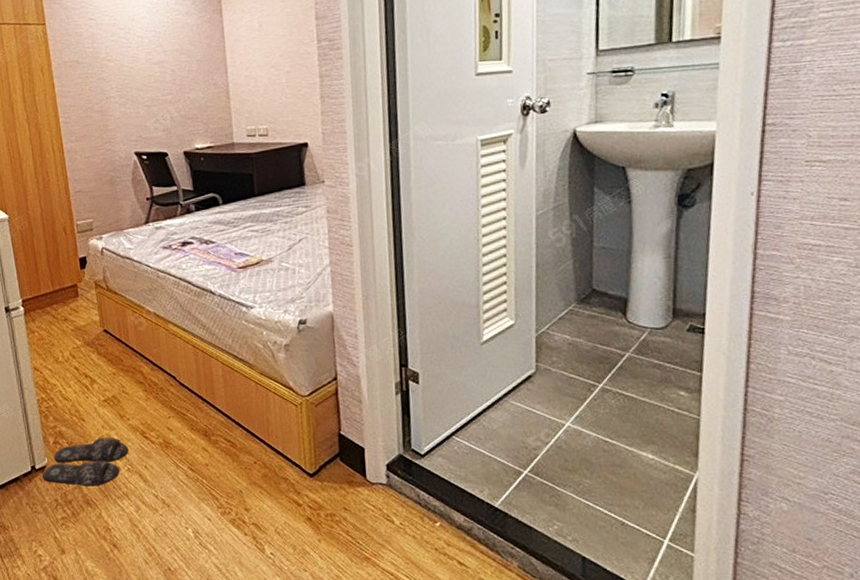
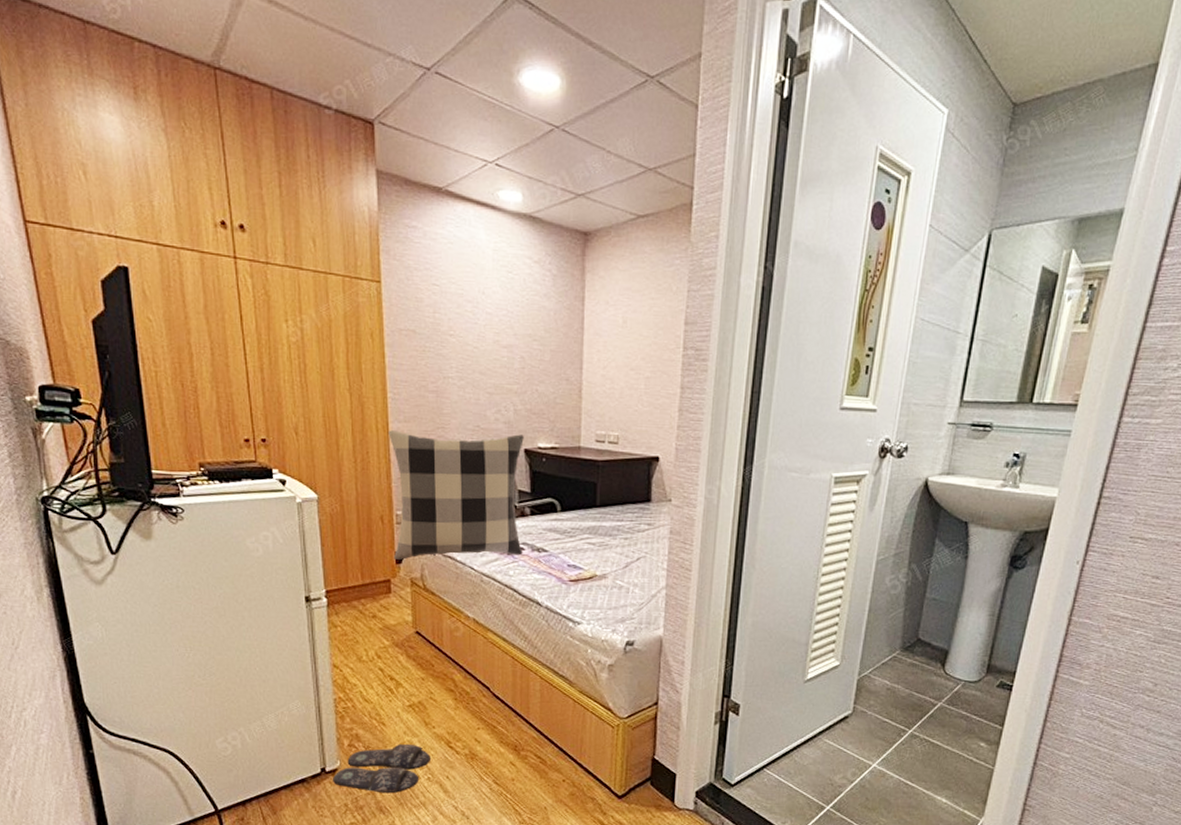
pillow: none [63,139,193,266] -> present [388,430,524,561]

